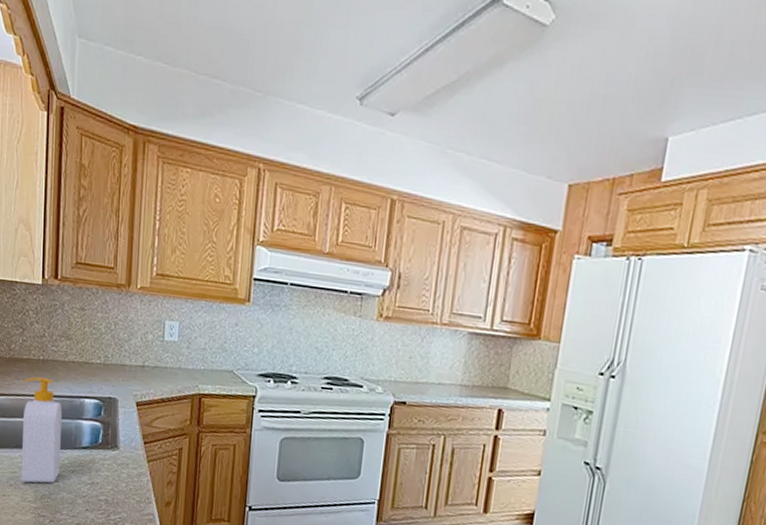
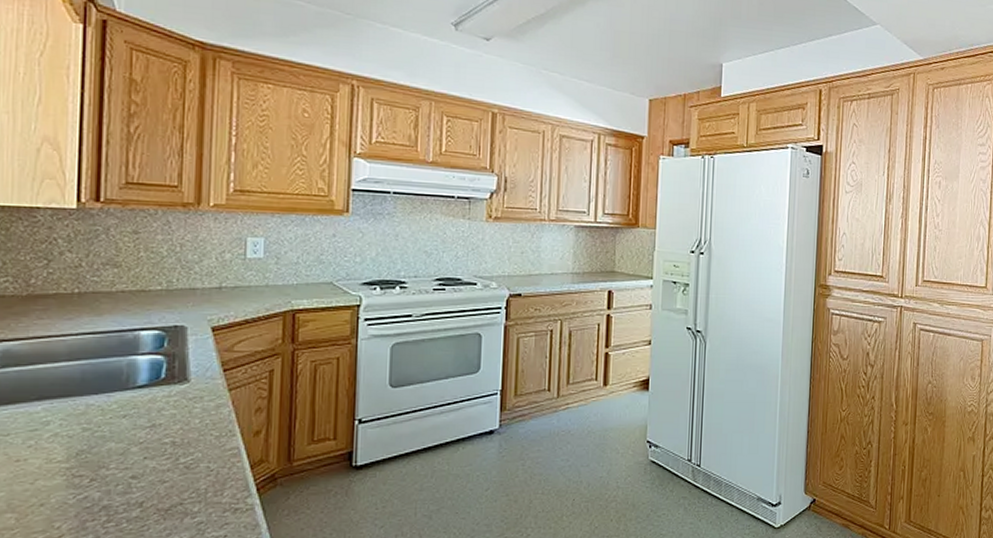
soap bottle: present [21,377,63,483] -> none [45,312,108,439]

